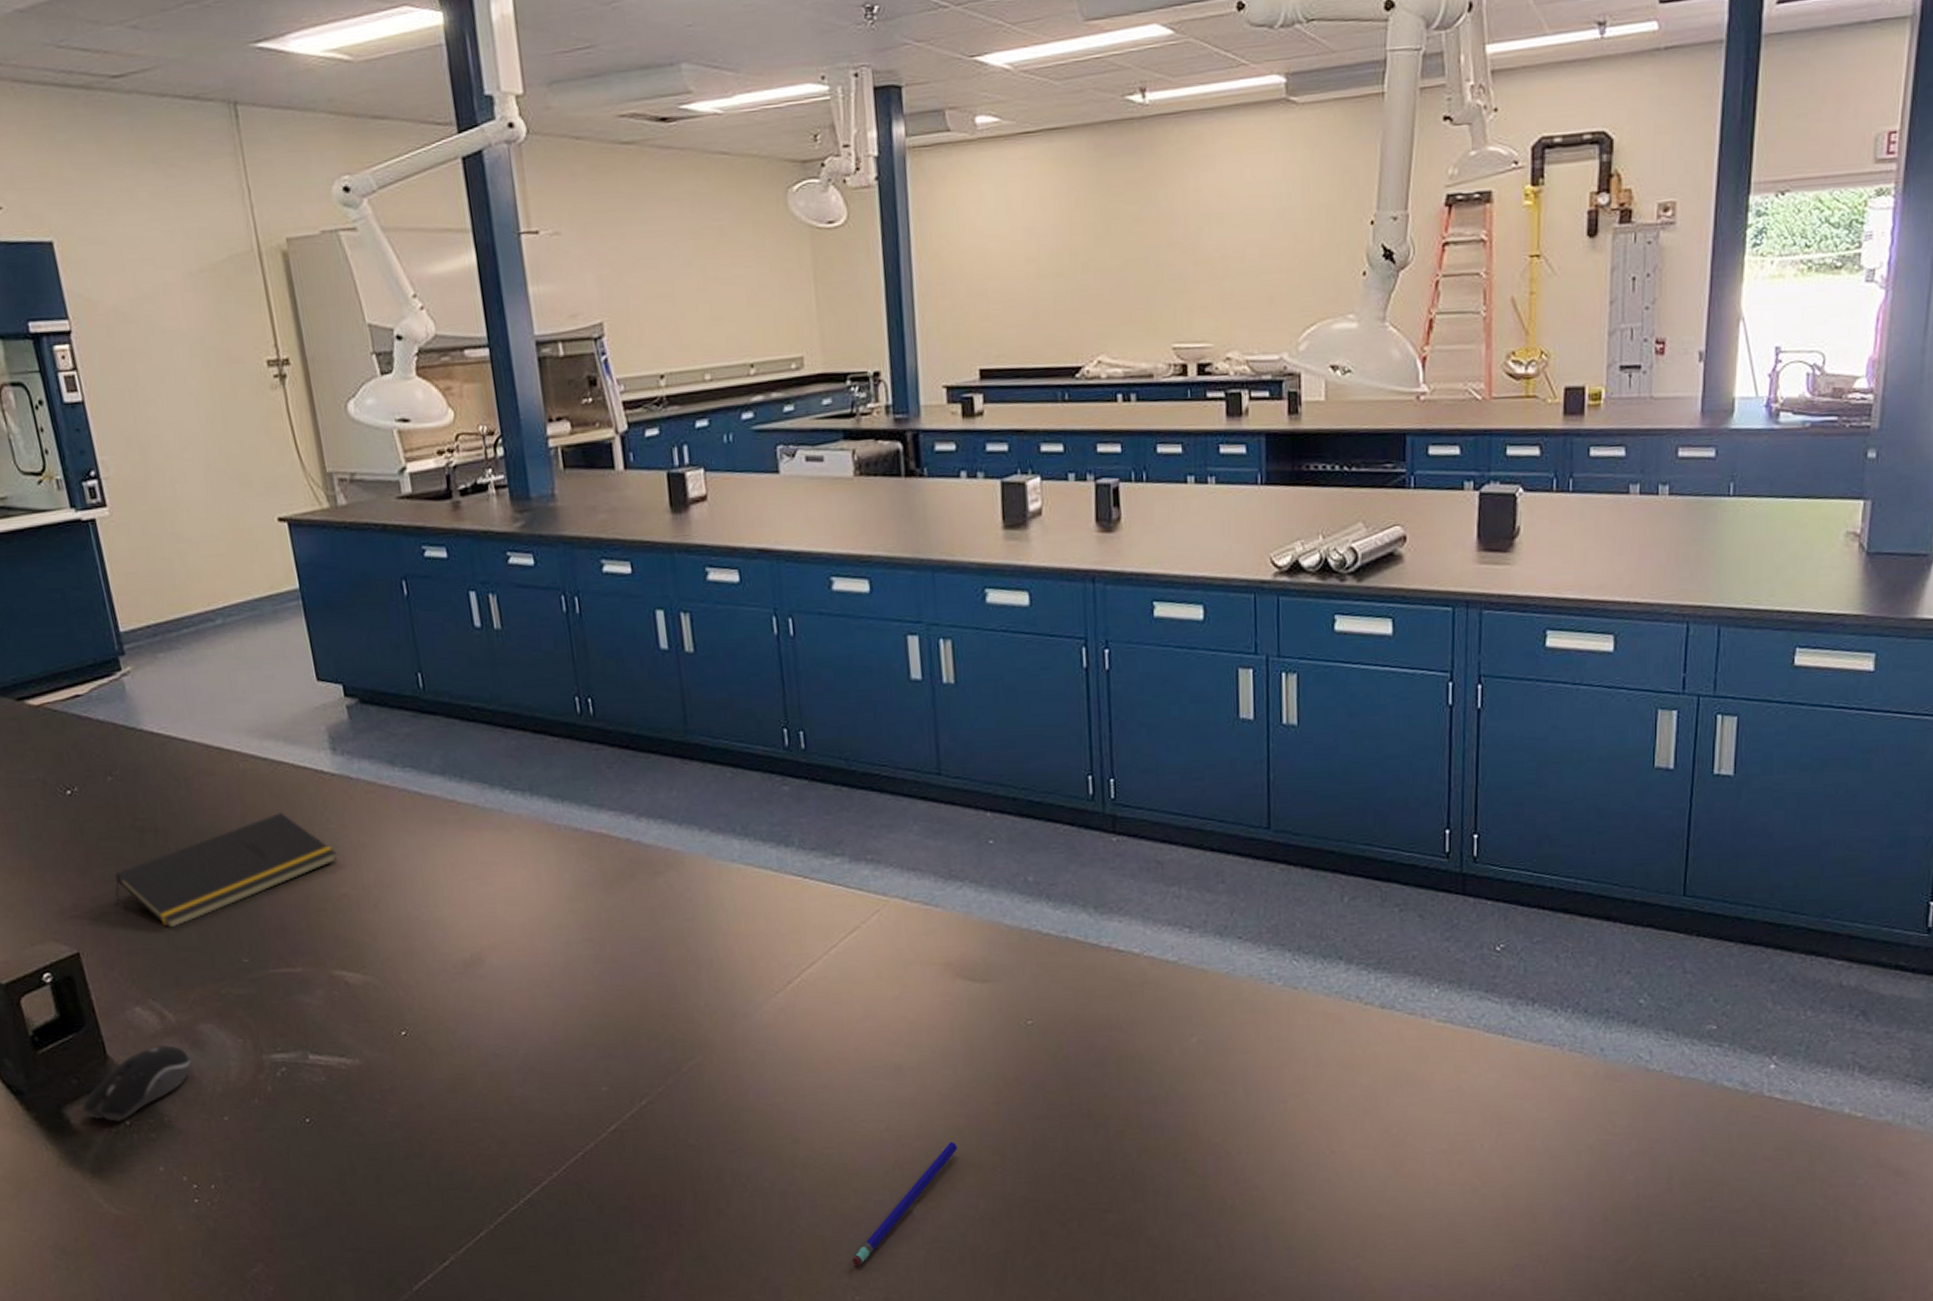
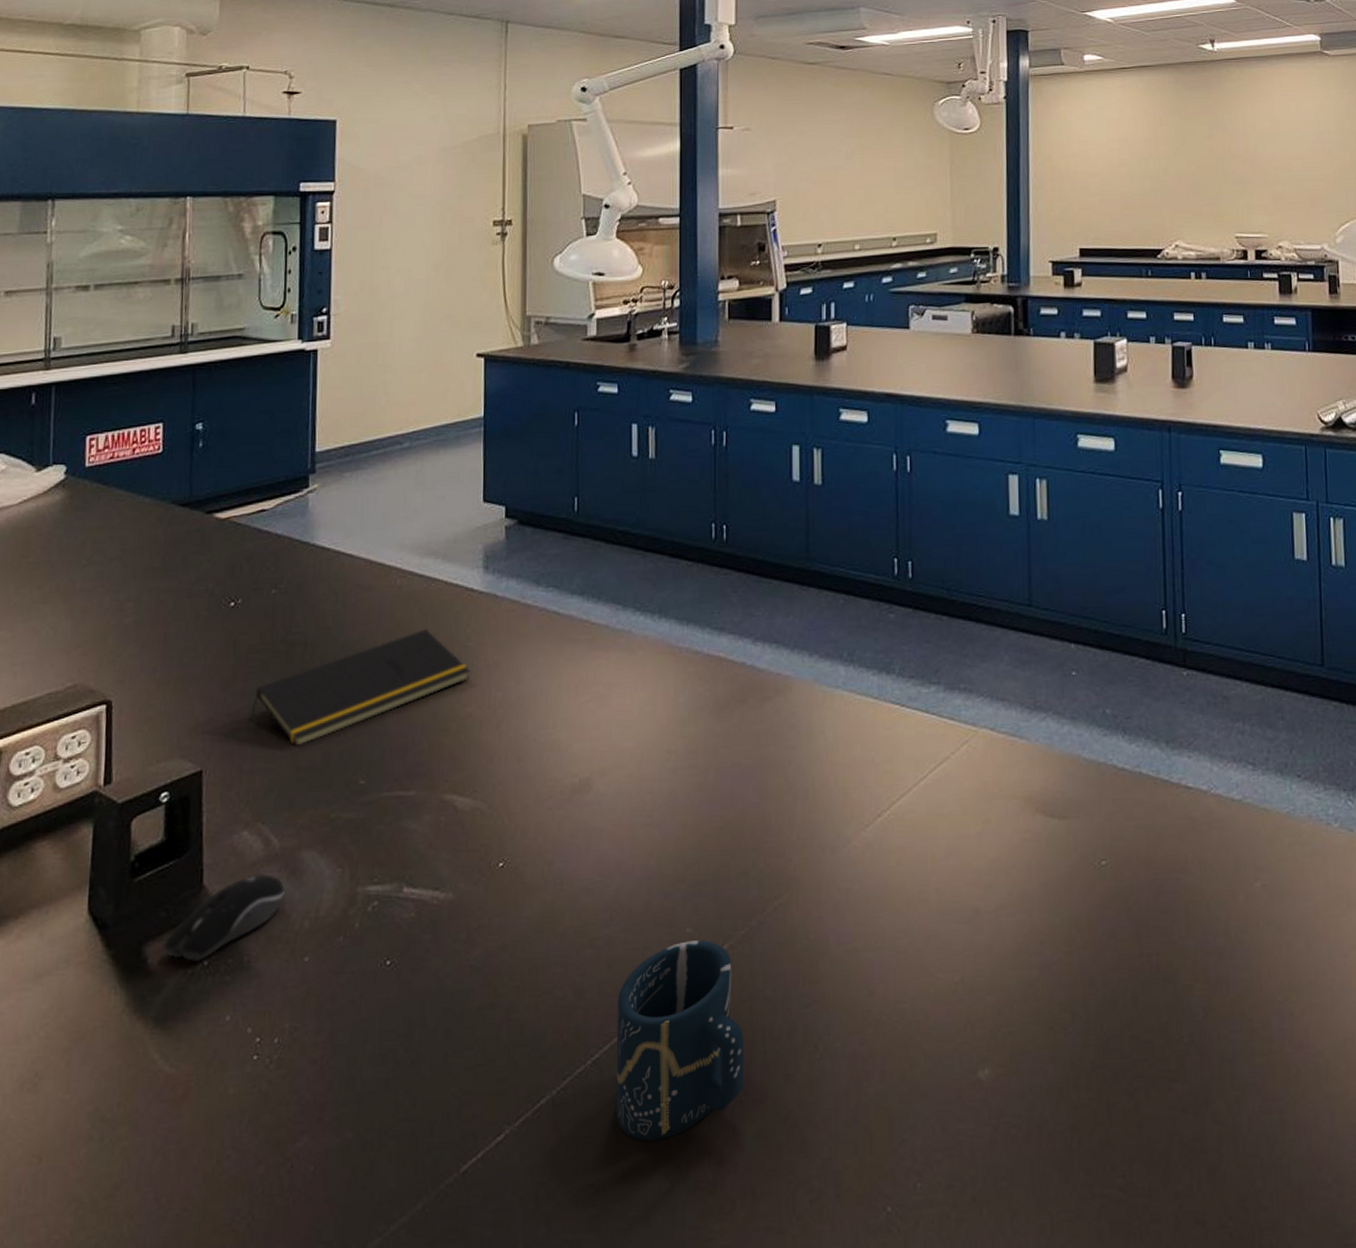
cup: none [541,1097,677,1265] -> present [615,940,744,1141]
pen: present [852,1141,957,1267] -> none [917,995,1029,1146]

